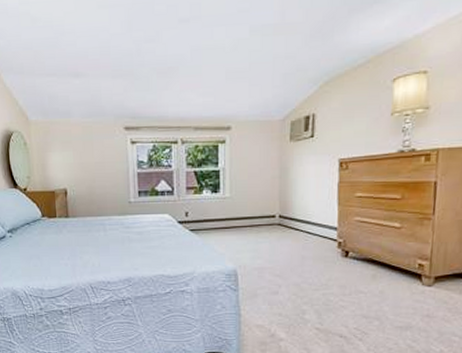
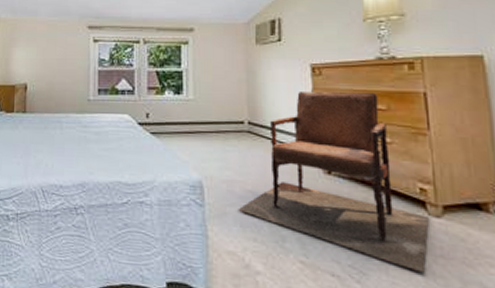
armchair: none [267,184,422,329] -> present [238,91,429,273]

